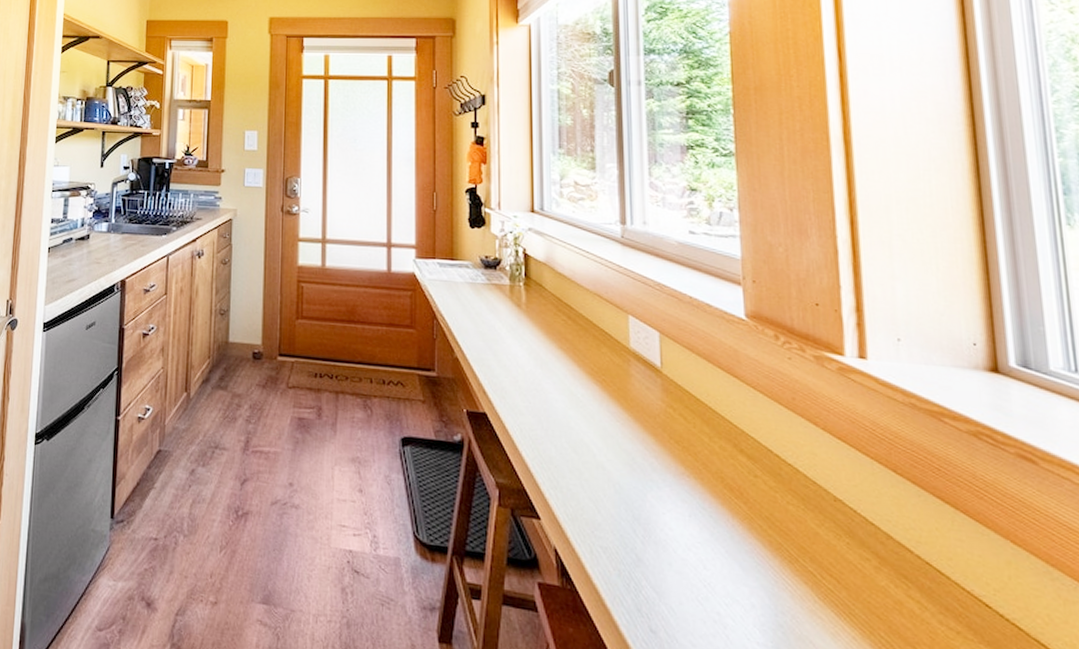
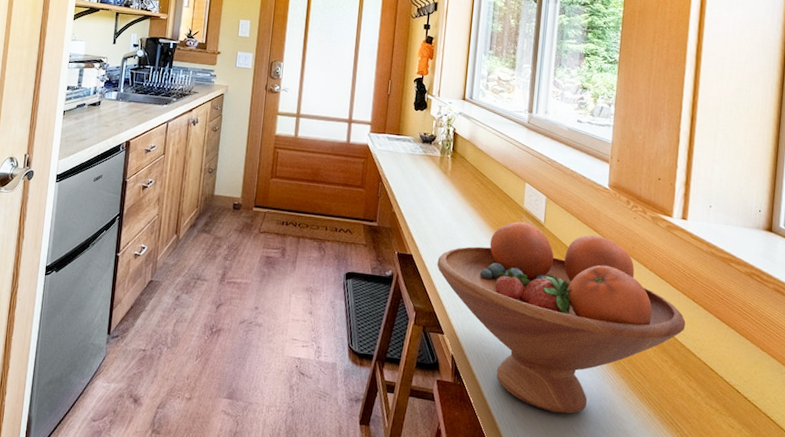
fruit bowl: none [521,366,889,634] -> present [437,221,686,414]

